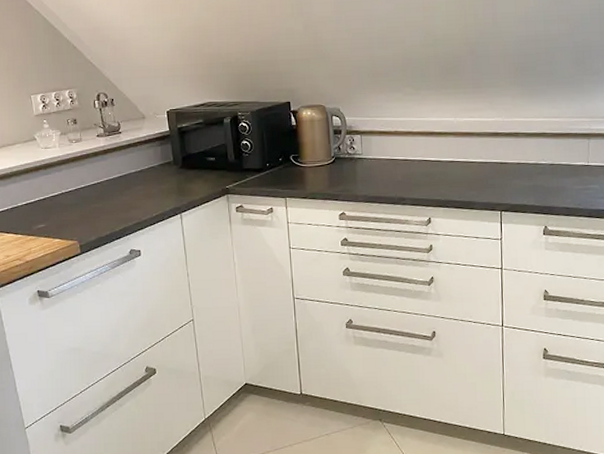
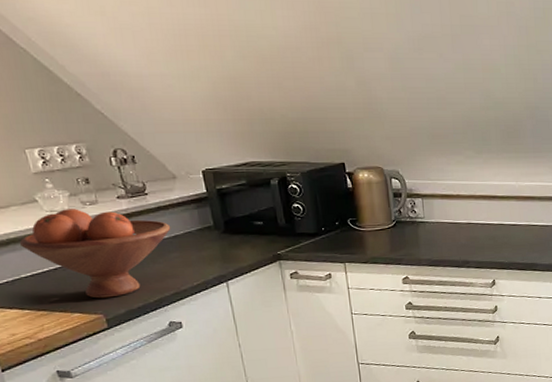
fruit bowl: none [19,146,138,226] -> present [19,209,171,299]

